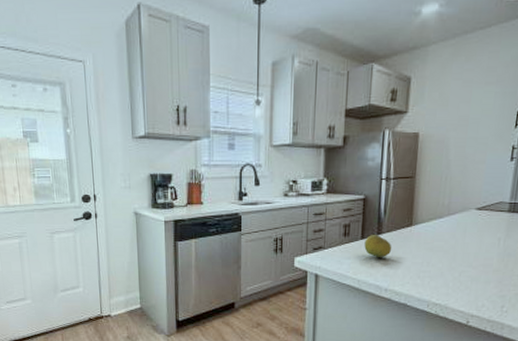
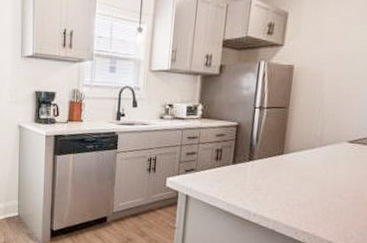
fruit: present [364,235,392,258] -> none [235,161,263,184]

